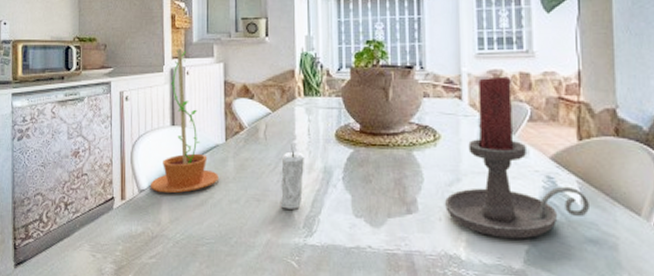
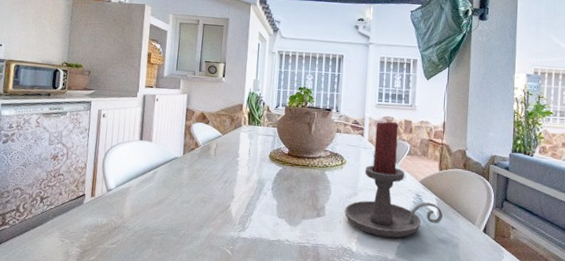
flower pot: present [149,49,219,193] -> none [116,80,175,193]
candle: present [280,144,305,209] -> none [222,160,245,210]

